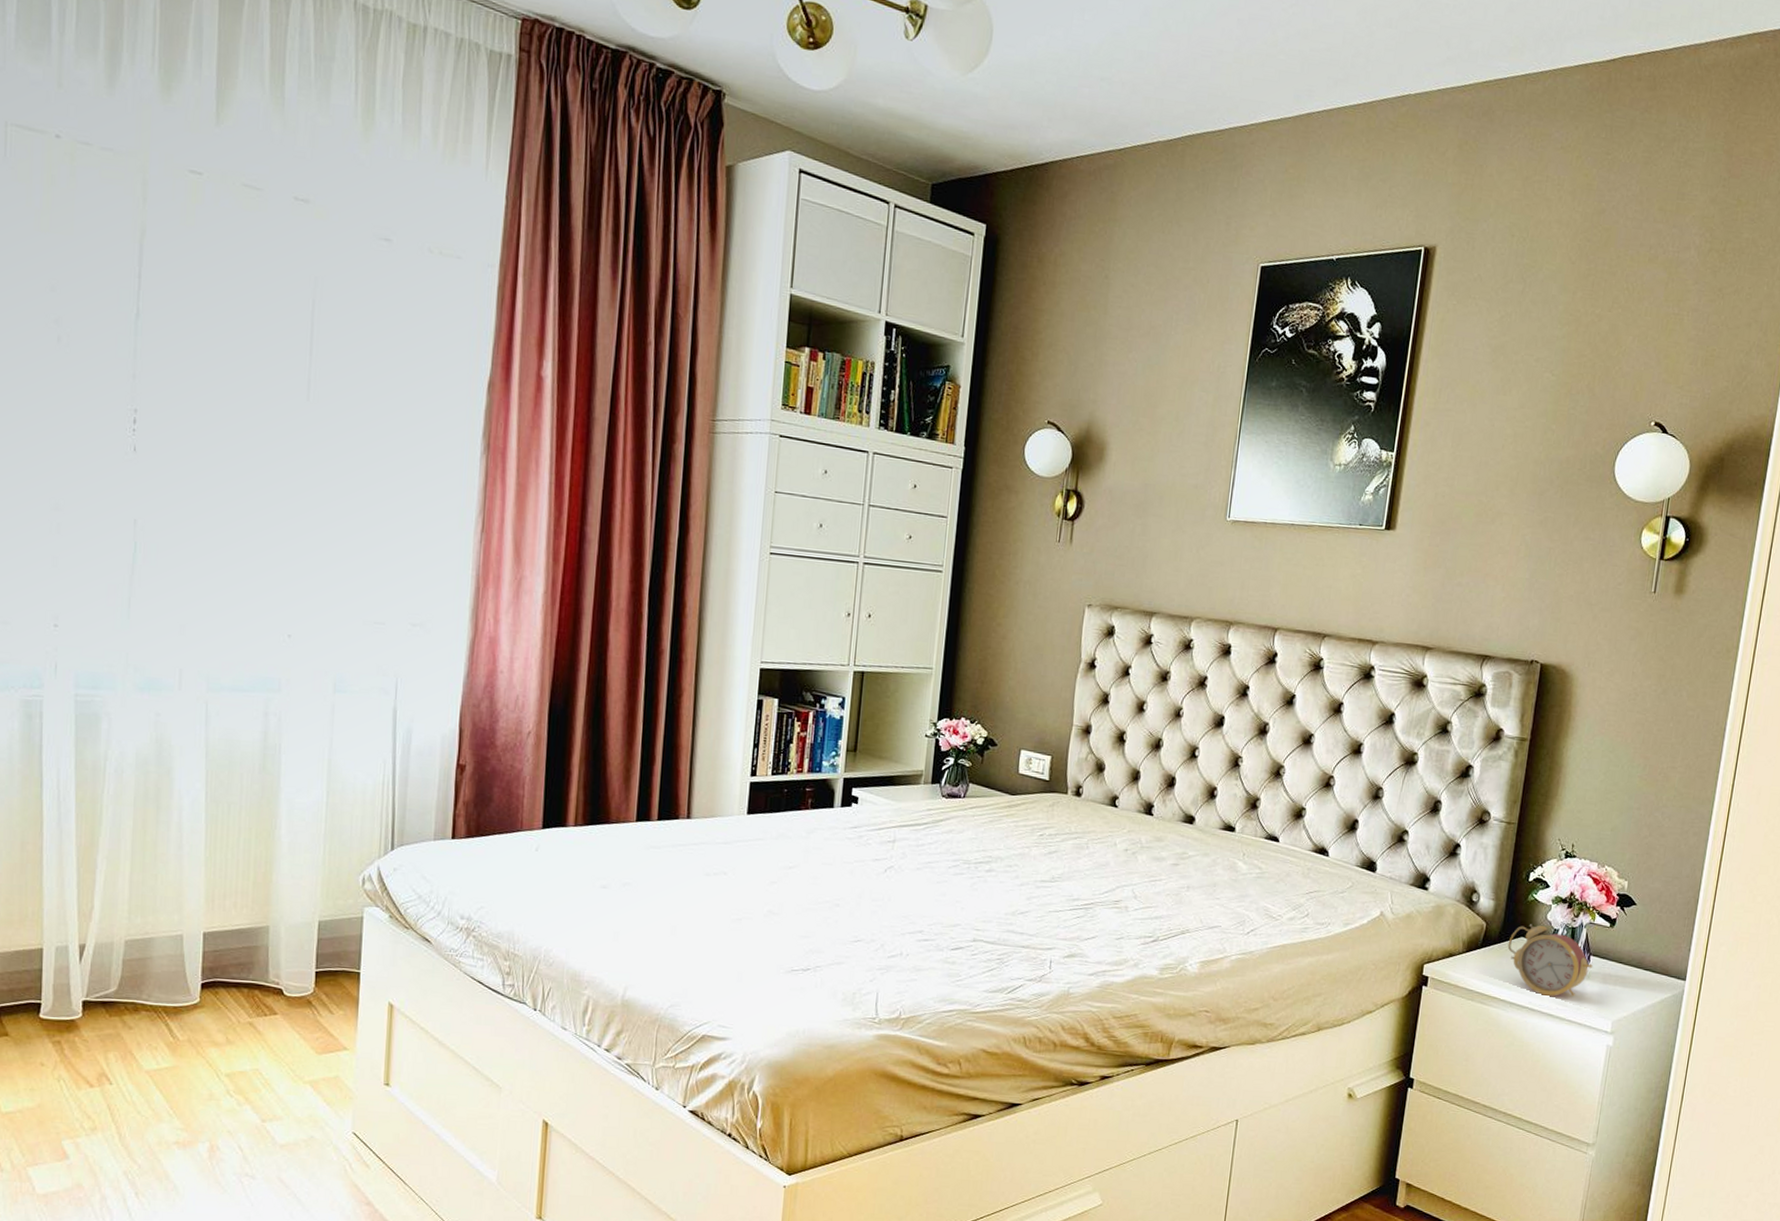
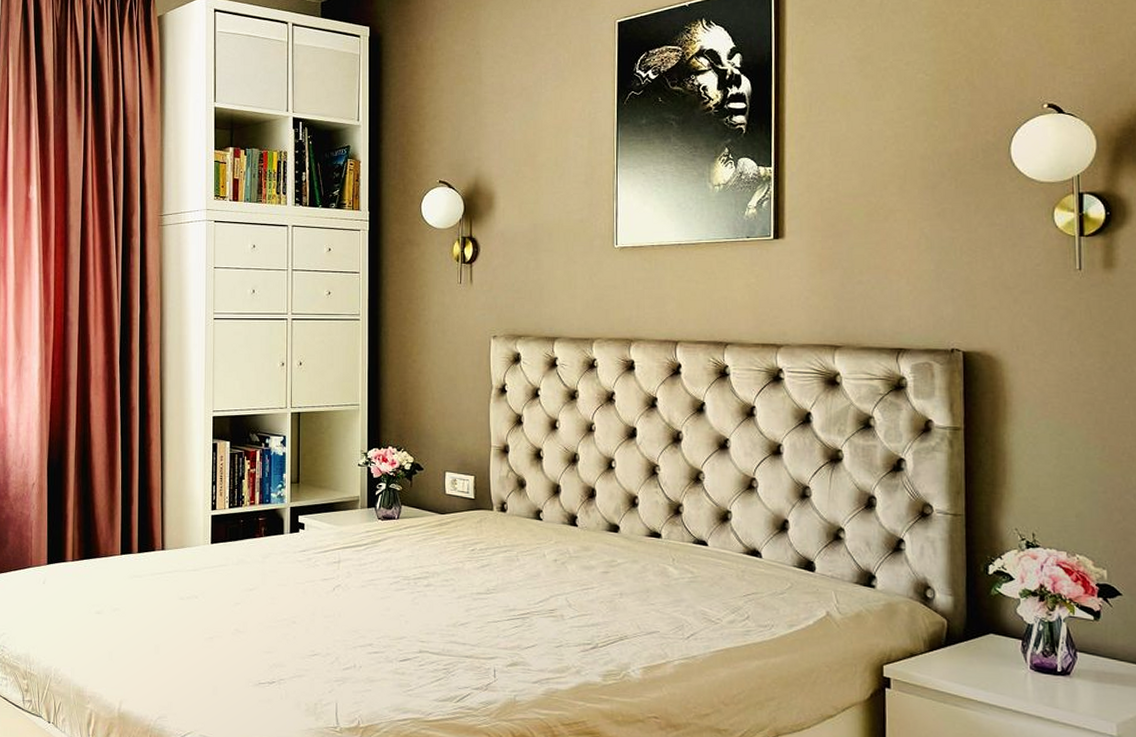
alarm clock: present [1507,924,1593,998] -> none [976,620,1082,698]

